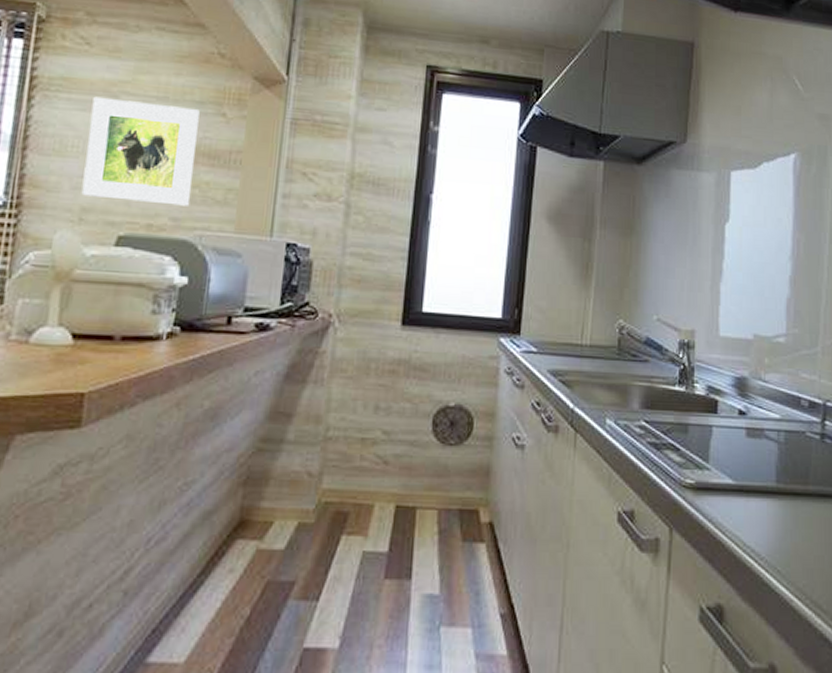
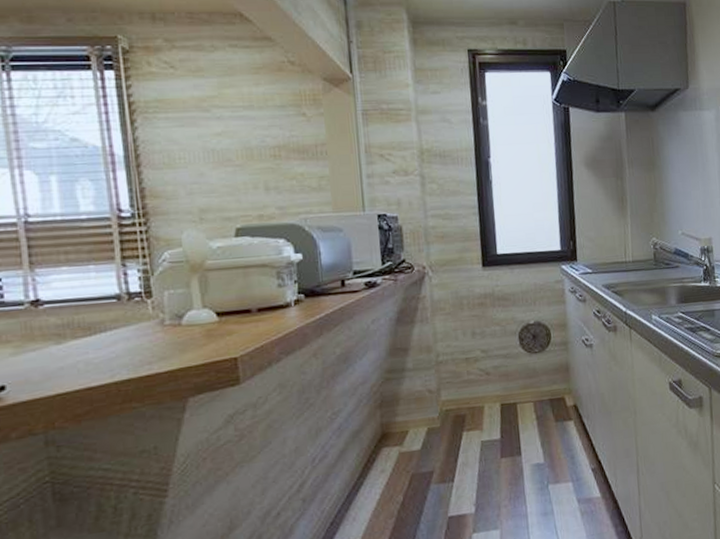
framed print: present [81,96,200,206] -> none [188,112,291,199]

